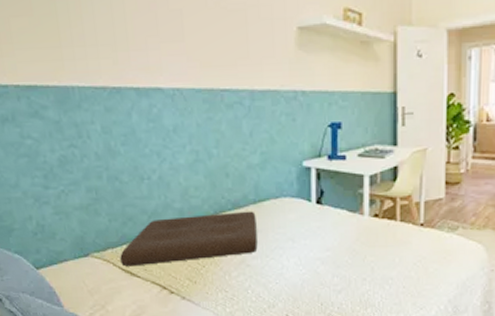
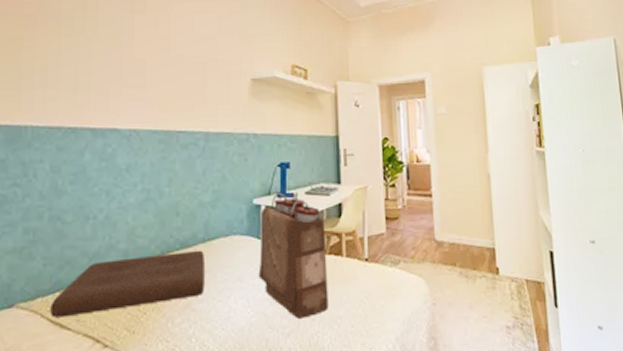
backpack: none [309,153,380,278] -> present [258,191,329,319]

